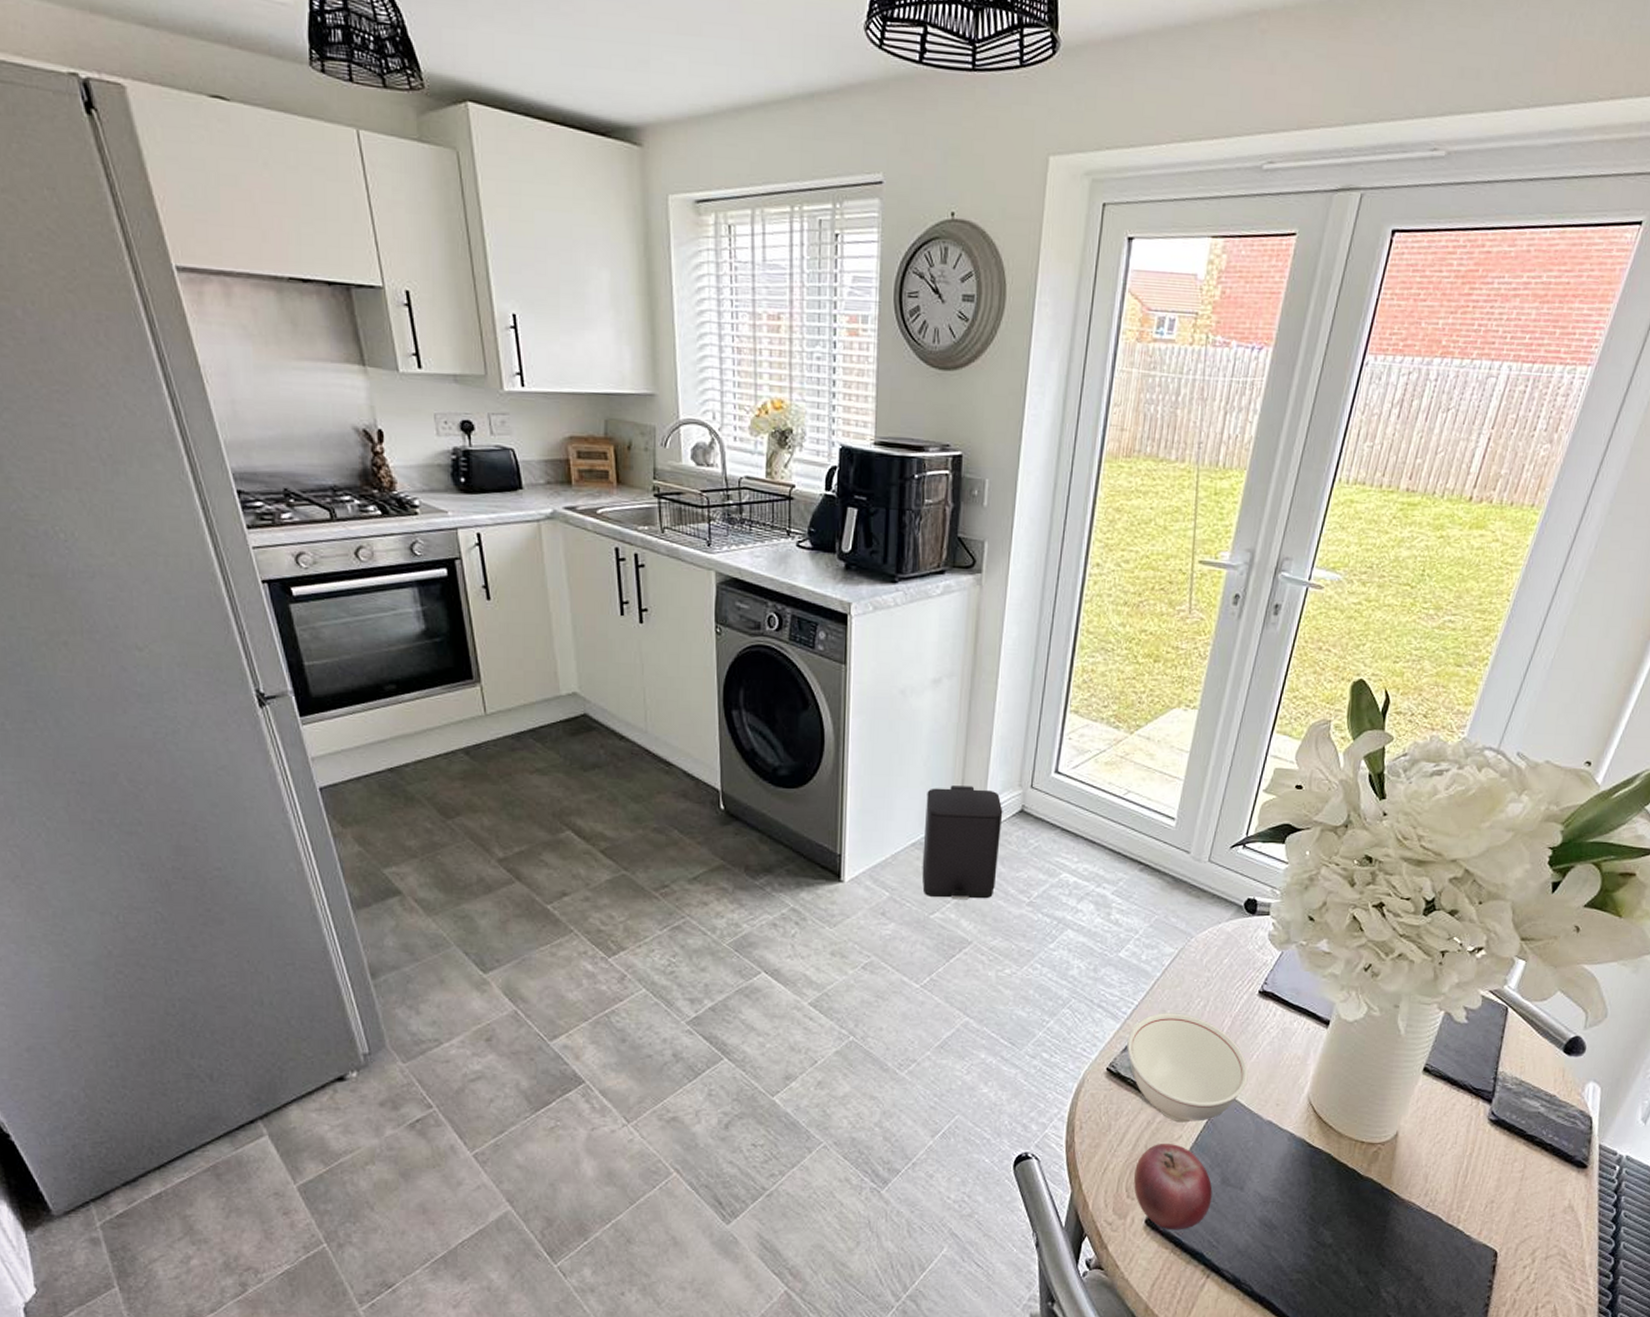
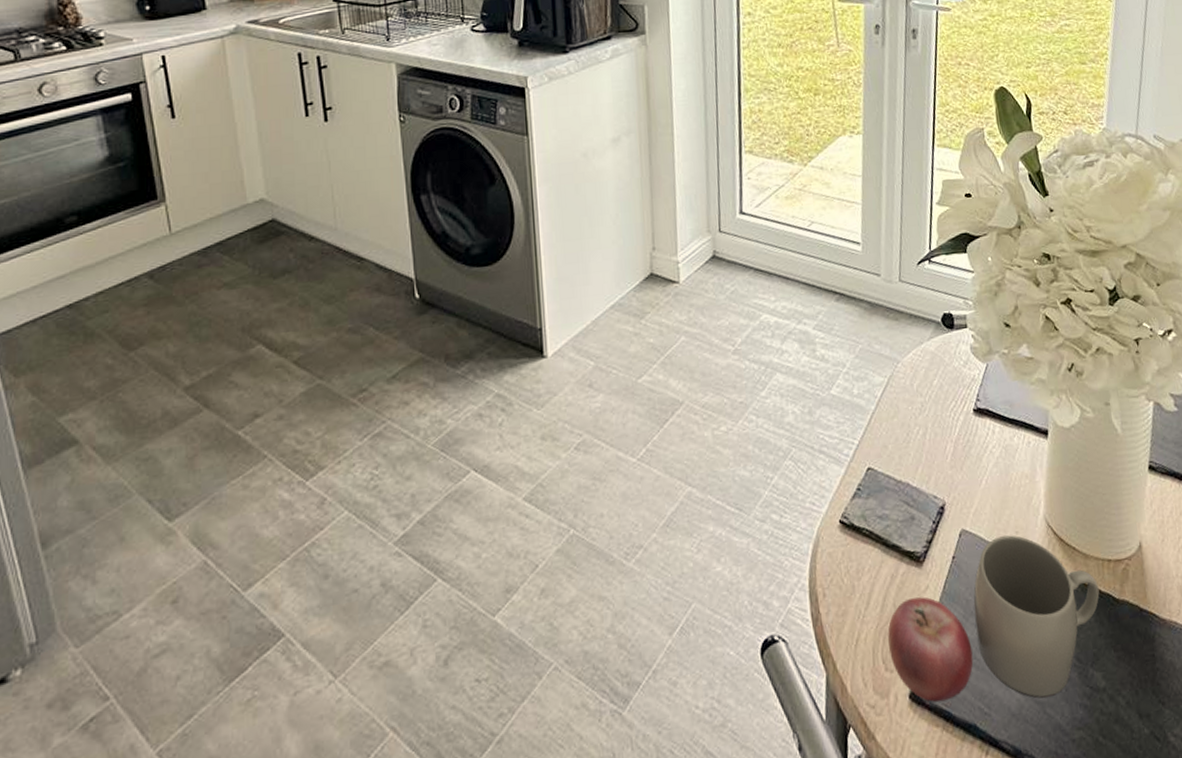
pedal bin: present [922,785,1003,900] -> none [619,238,699,359]
bowl: present [1127,1013,1249,1123] -> none [854,446,982,571]
mug: none [1218,1106,1347,1244] -> present [973,535,1100,699]

